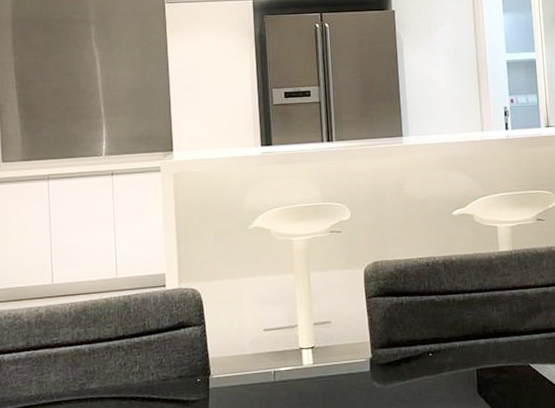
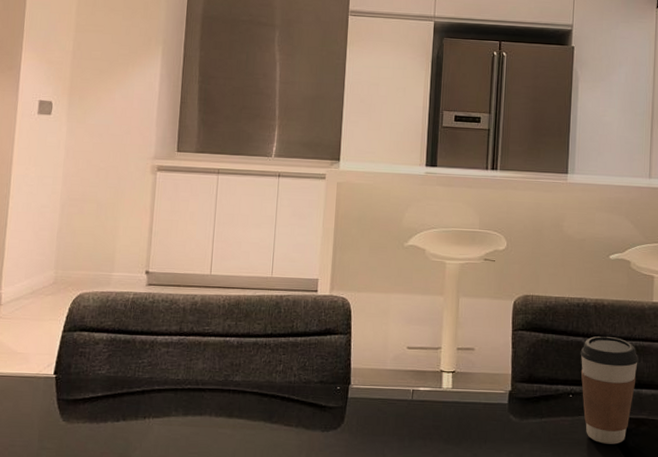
coffee cup: none [434,291,493,397] -> present [580,336,639,444]

